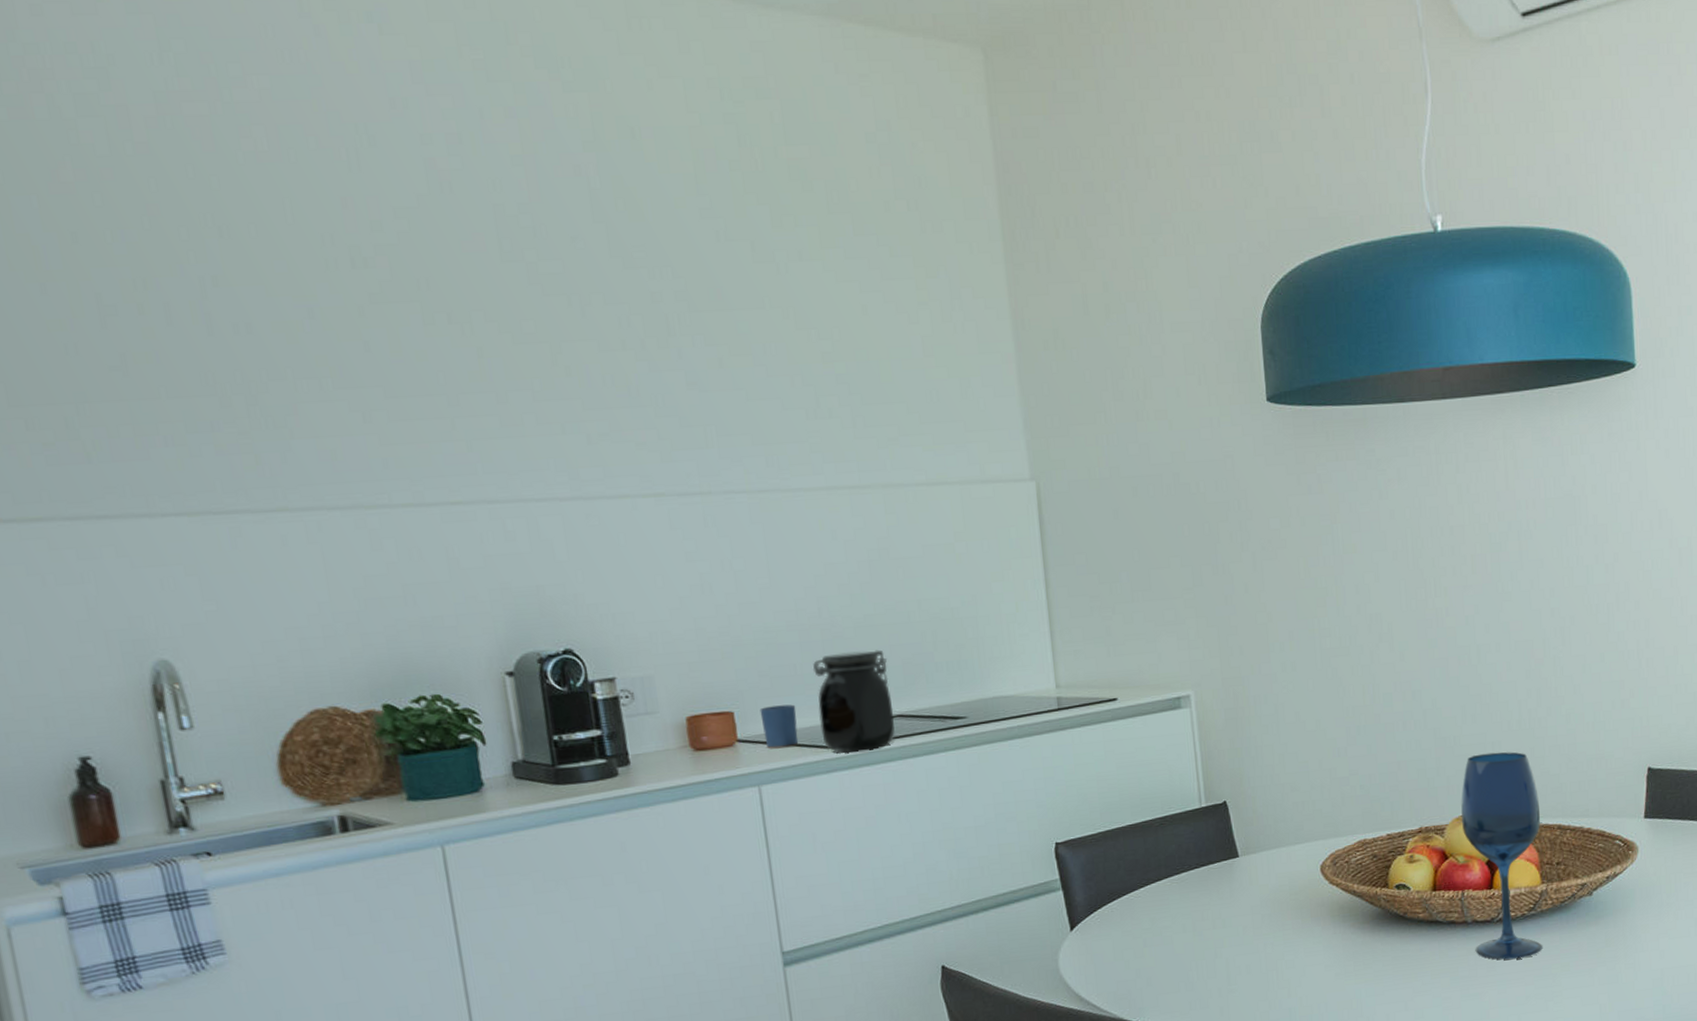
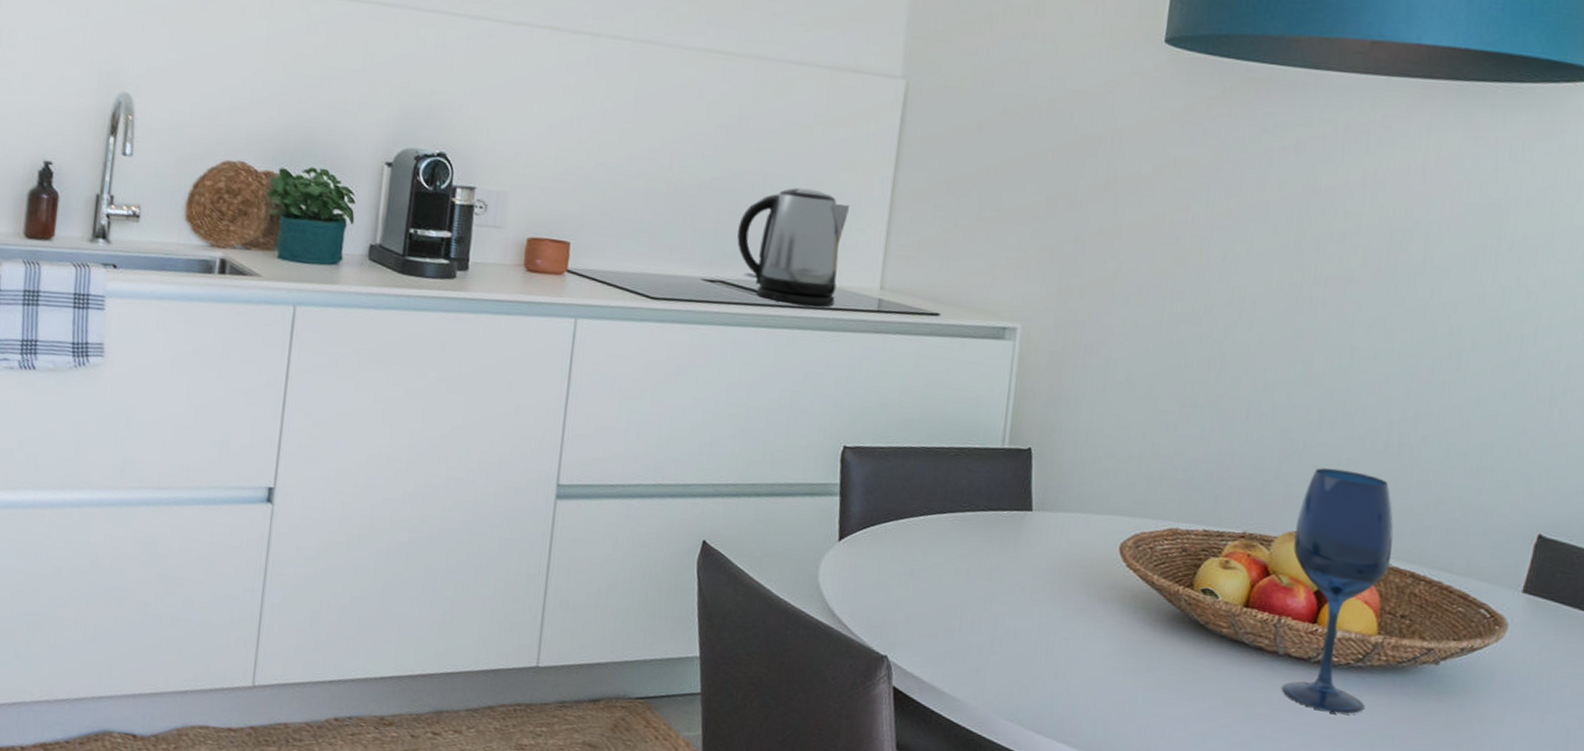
mug: present [759,704,798,749] -> none [591,244,627,289]
jar: present [812,649,895,754] -> none [644,207,722,310]
kettle: none [903,606,1016,723] -> present [737,188,849,307]

